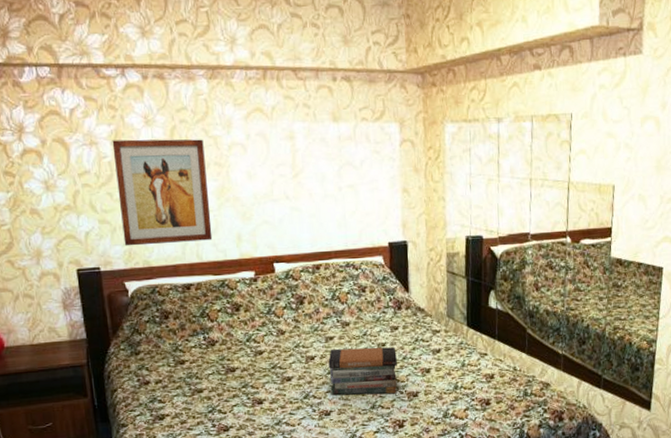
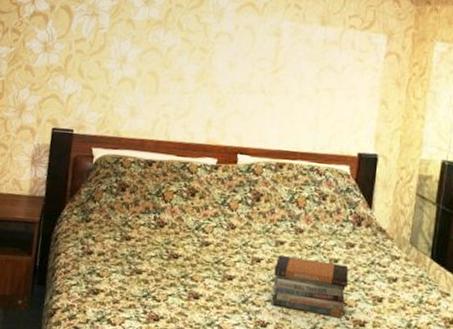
wall art: present [112,139,213,246] -> none [100,14,194,121]

